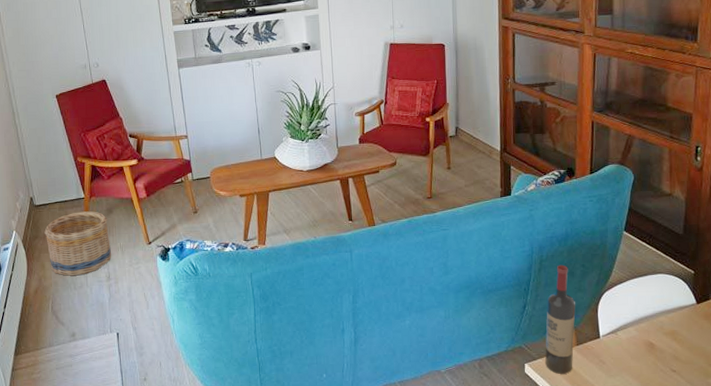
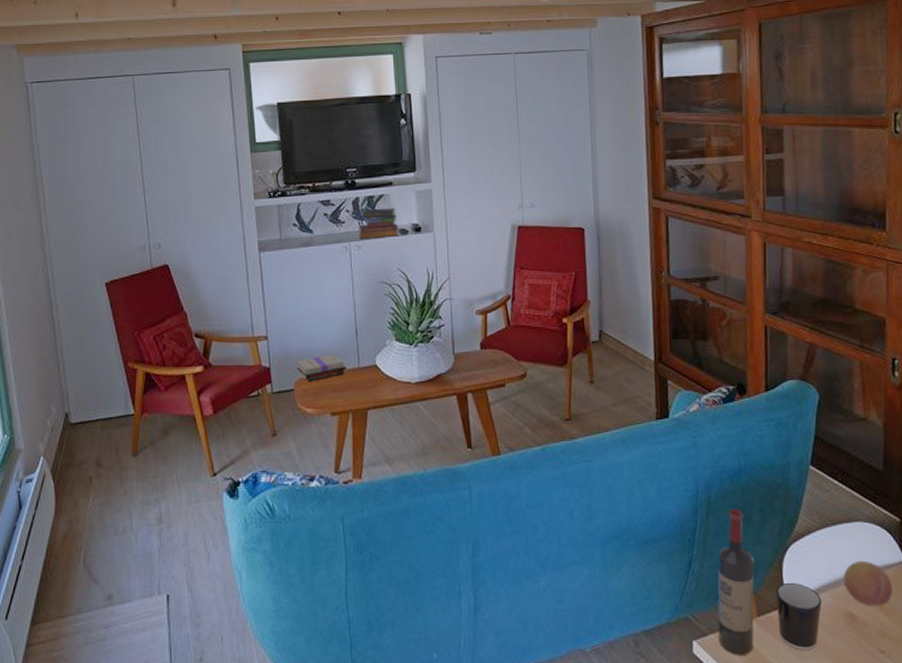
basket: present [44,211,111,276] -> none [81,432,164,517]
books: none [211,148,252,171] -> present [296,354,347,381]
books: none [258,30,291,56] -> present [357,208,398,239]
mug: none [592,320,628,371] -> present [775,582,822,651]
fruit: none [646,303,686,337] -> present [843,560,893,605]

